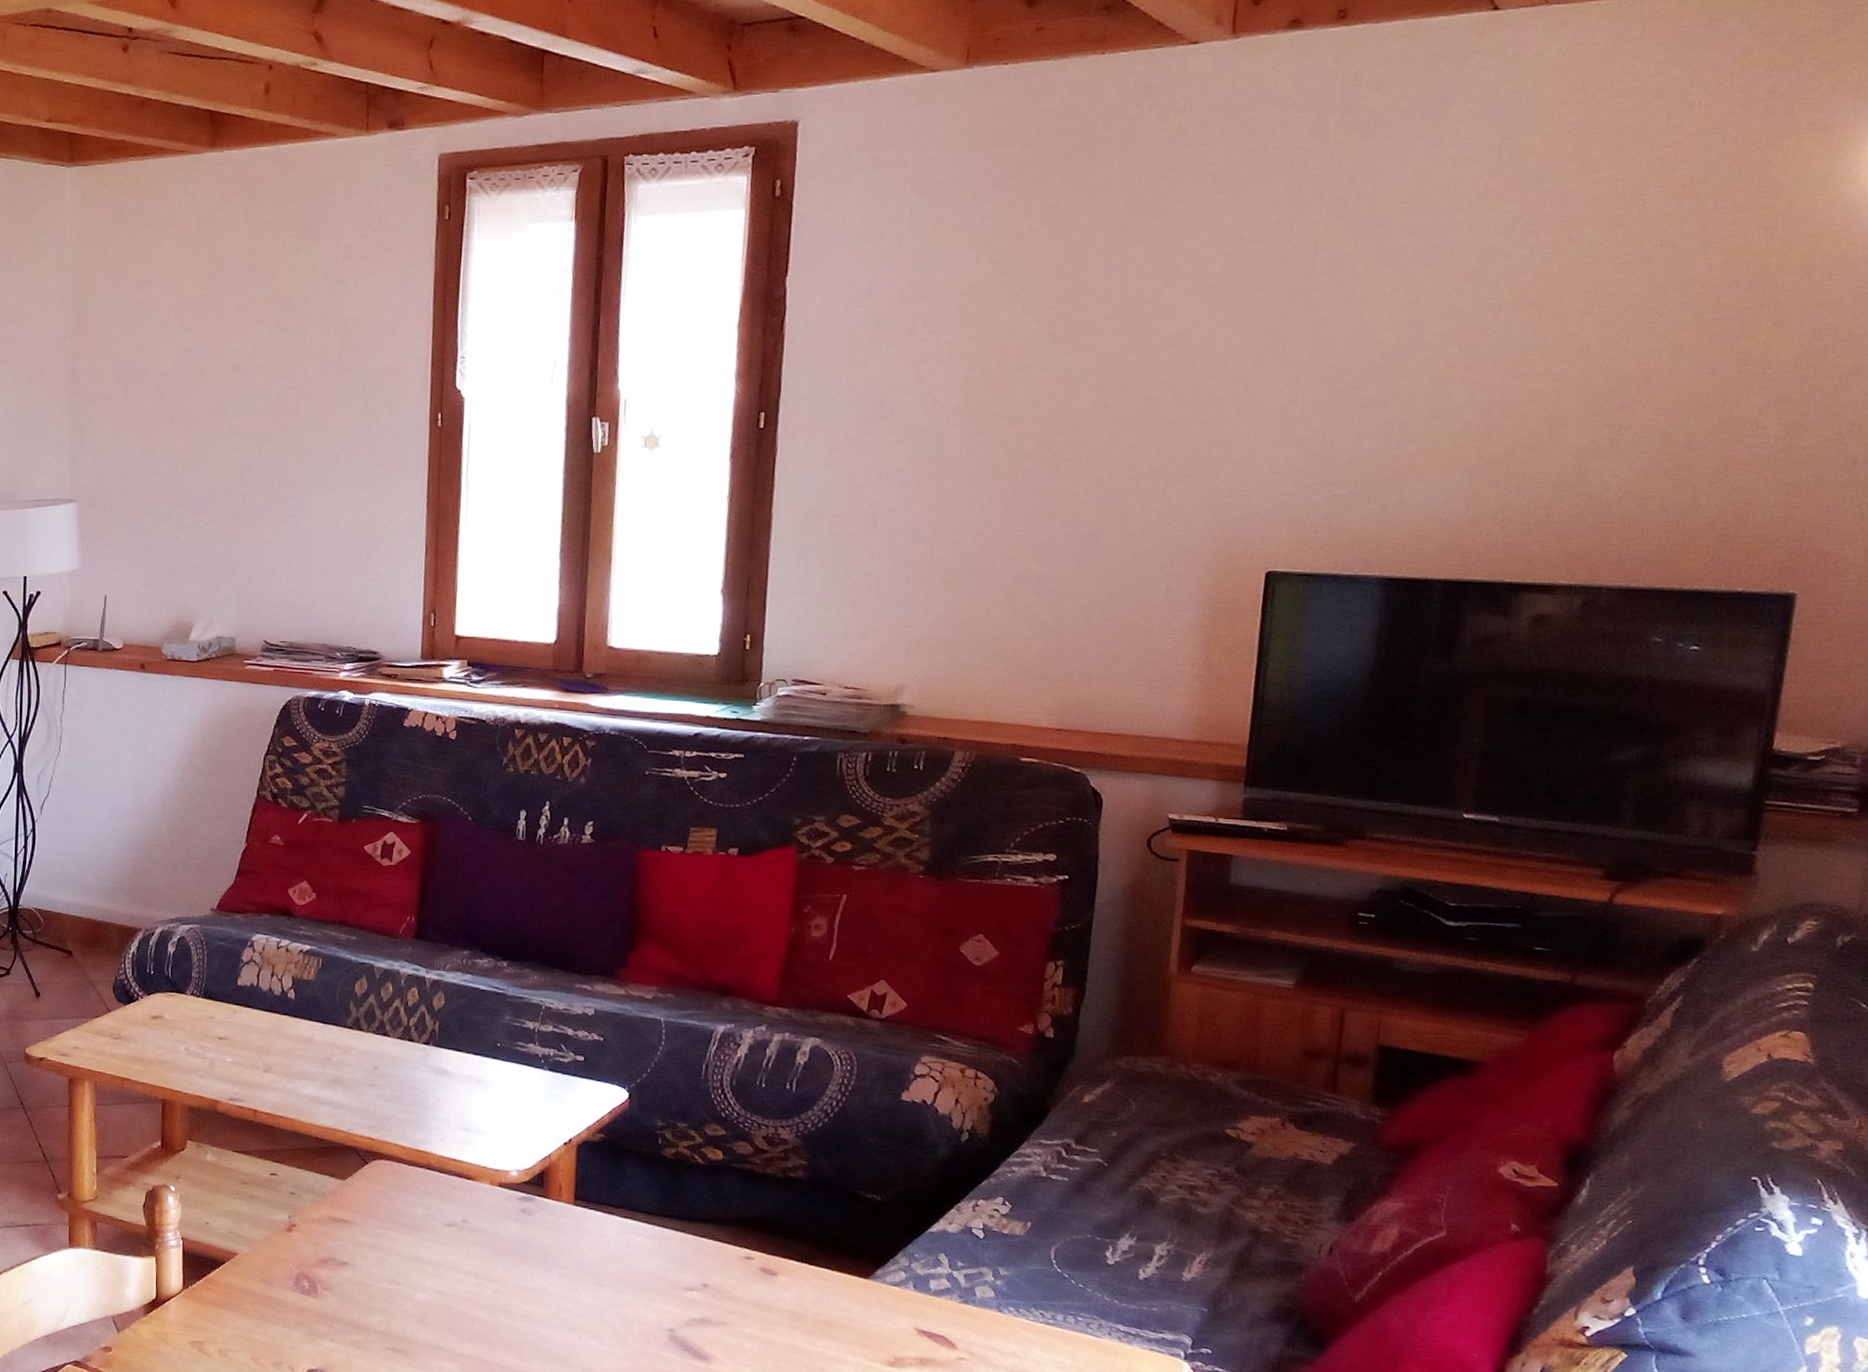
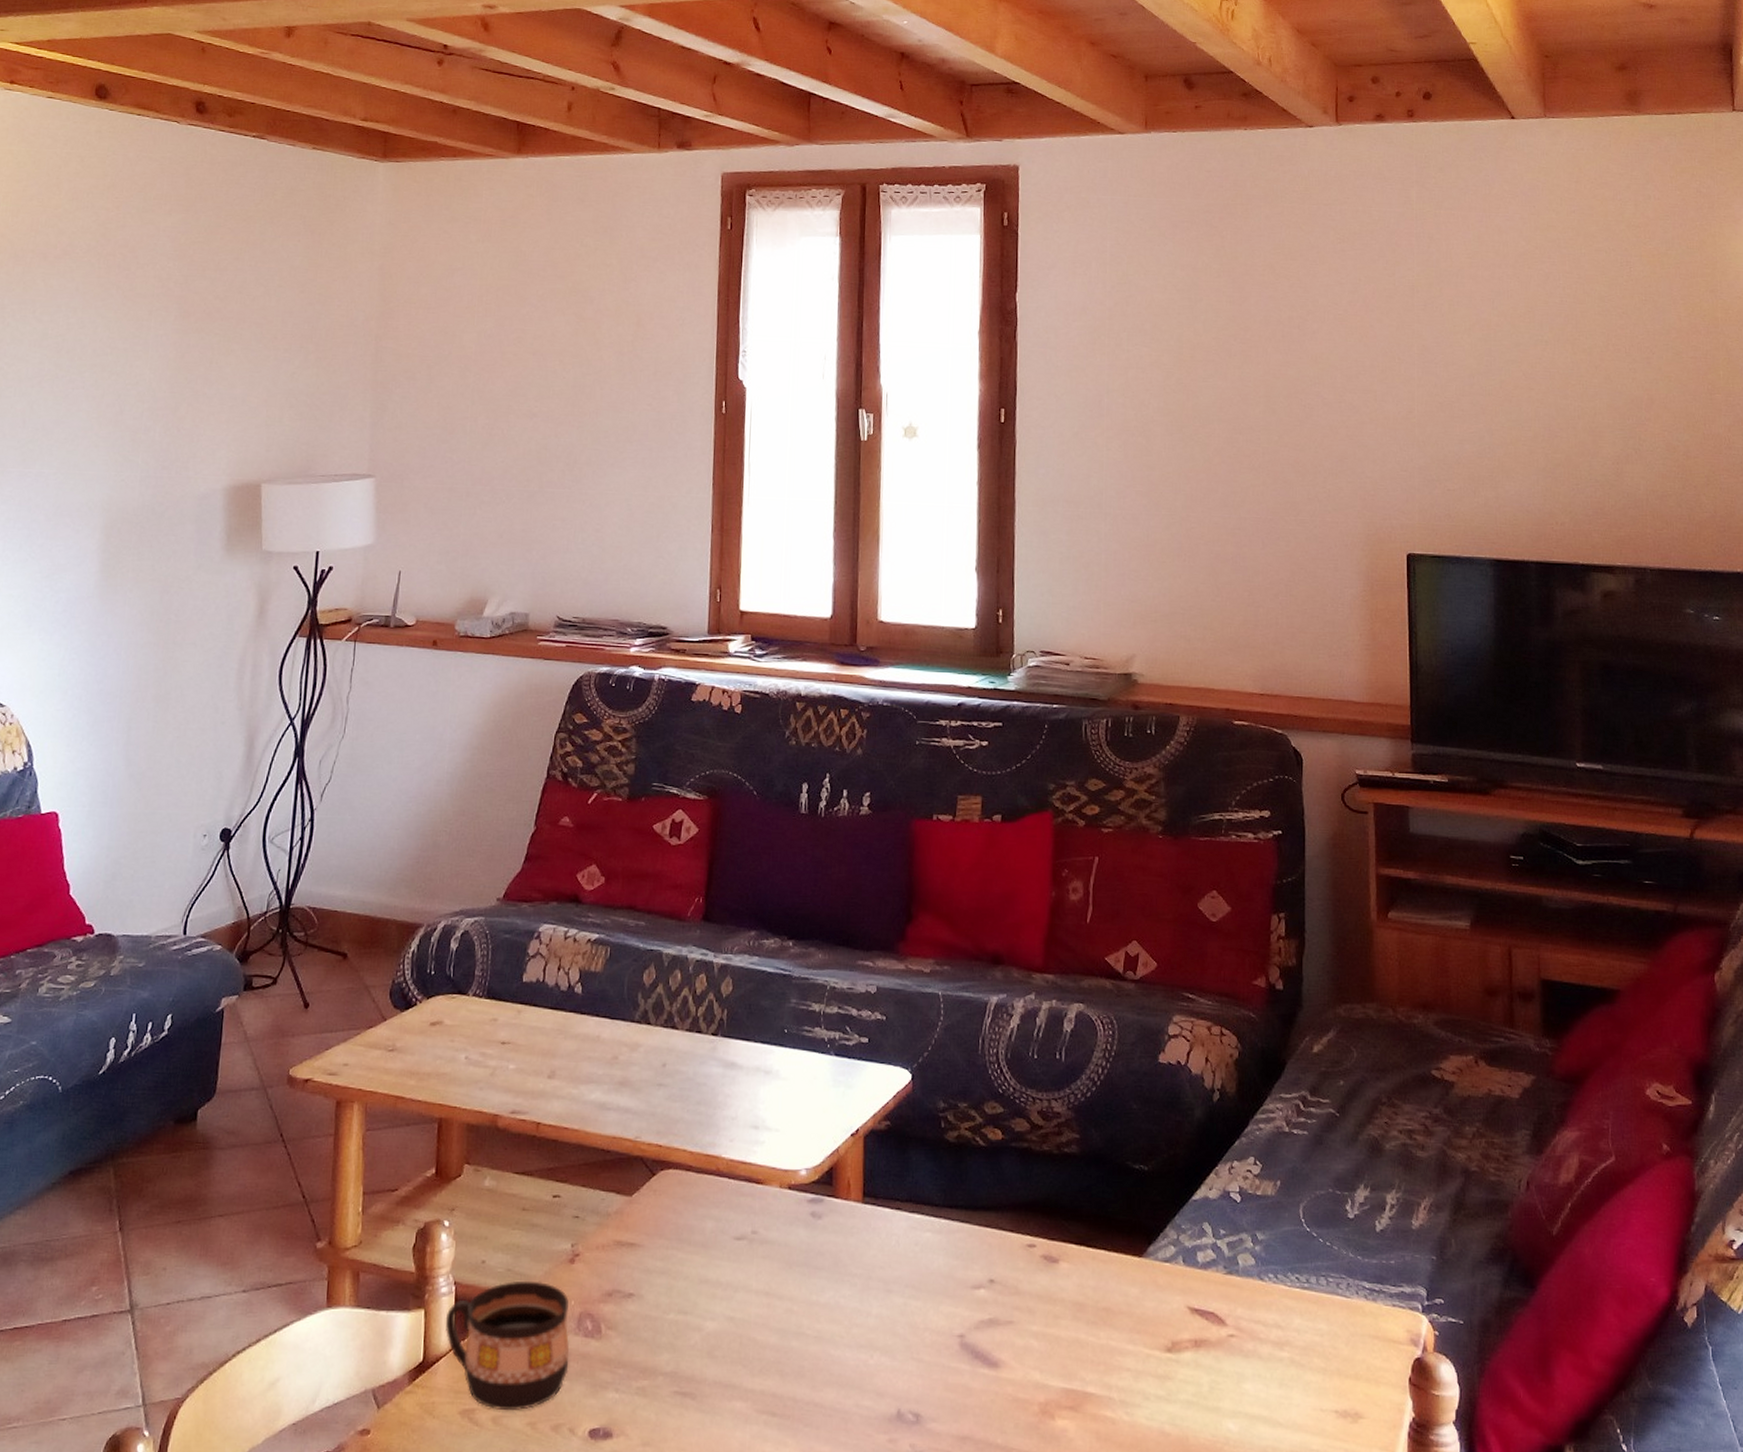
cup: none [174,1242,288,1347] -> present [445,1280,569,1411]

